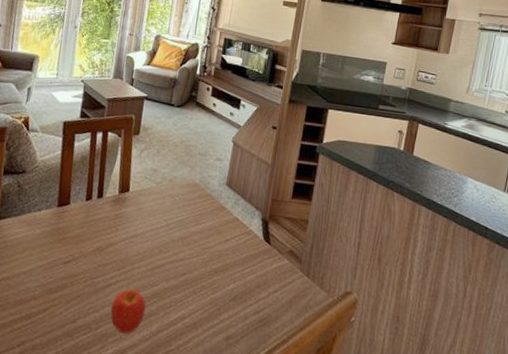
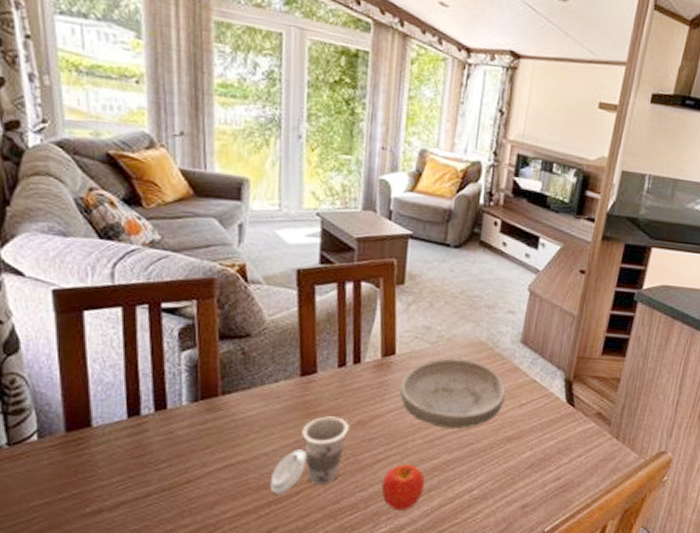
cup: none [24,242,90,311] -> present [269,416,349,495]
bowl: none [130,196,214,260] -> present [400,358,506,430]

